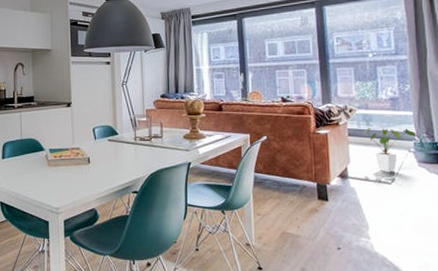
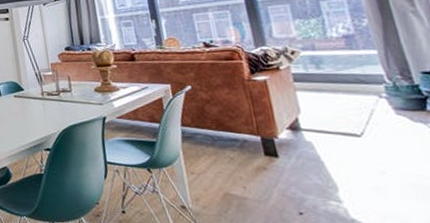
house plant: present [364,128,417,173] -> none [313,70,388,123]

